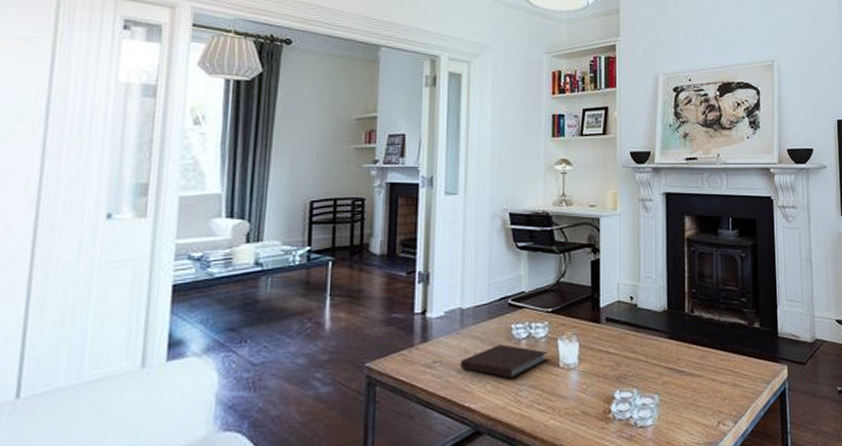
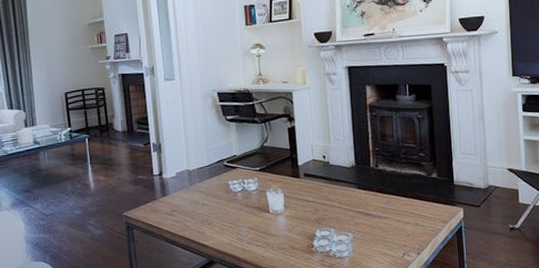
notebook: present [460,344,547,378] -> none [193,196,259,222]

